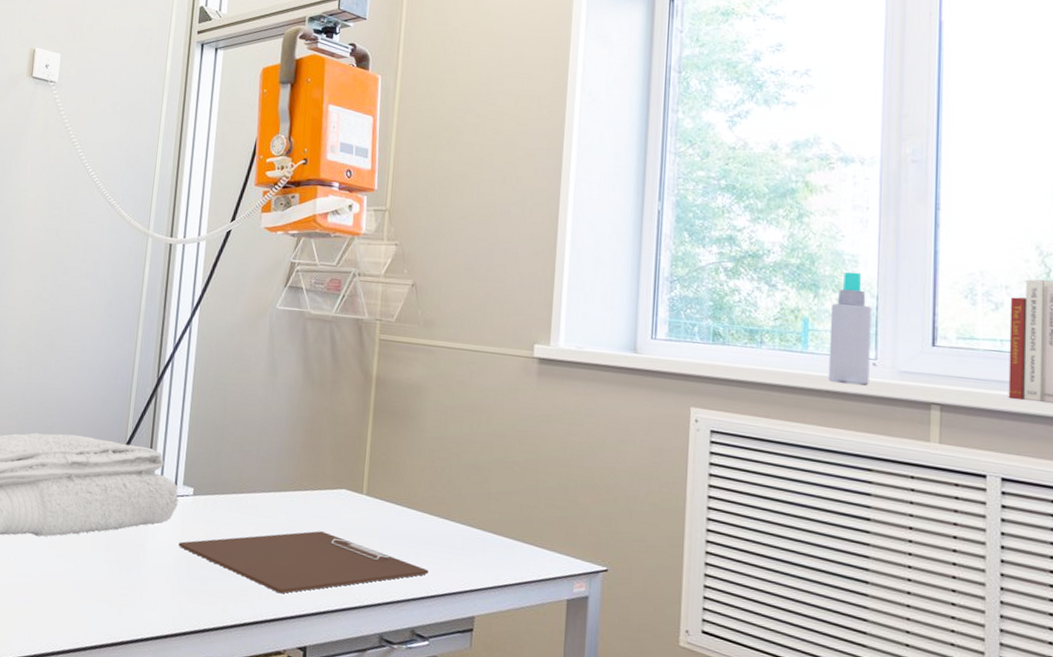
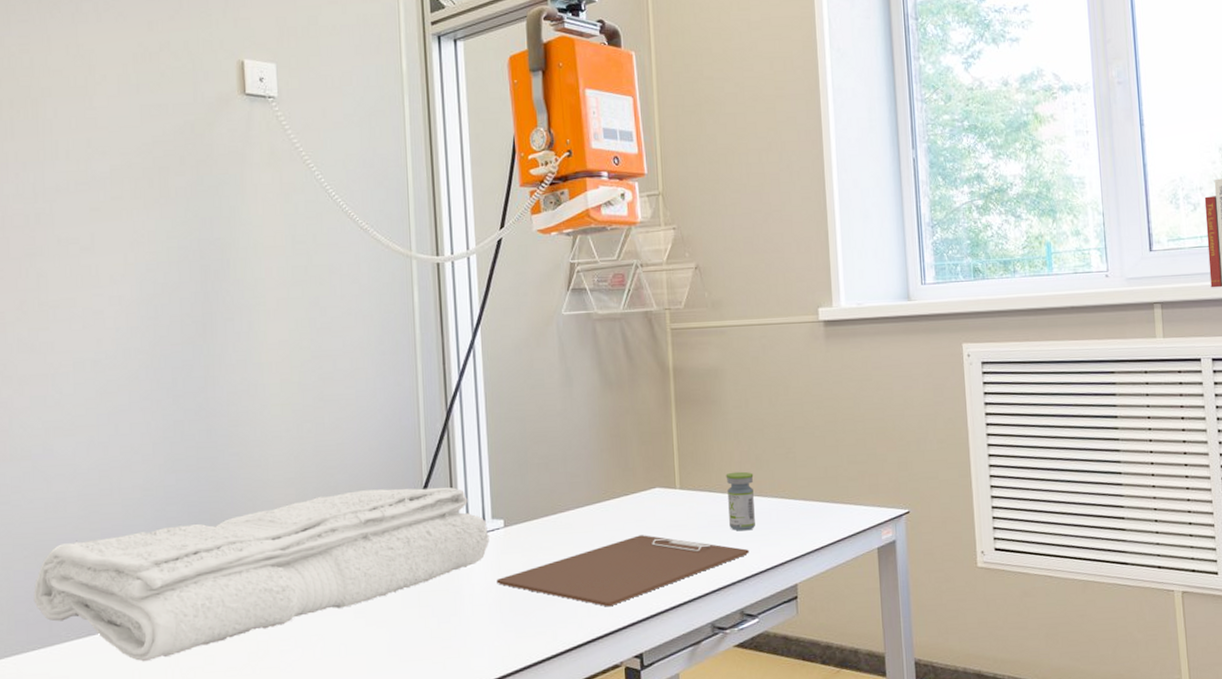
medicine bottle: none [412,489,444,552] -> present [725,471,755,531]
spray bottle: present [828,272,872,386] -> none [1067,193,1104,298]

